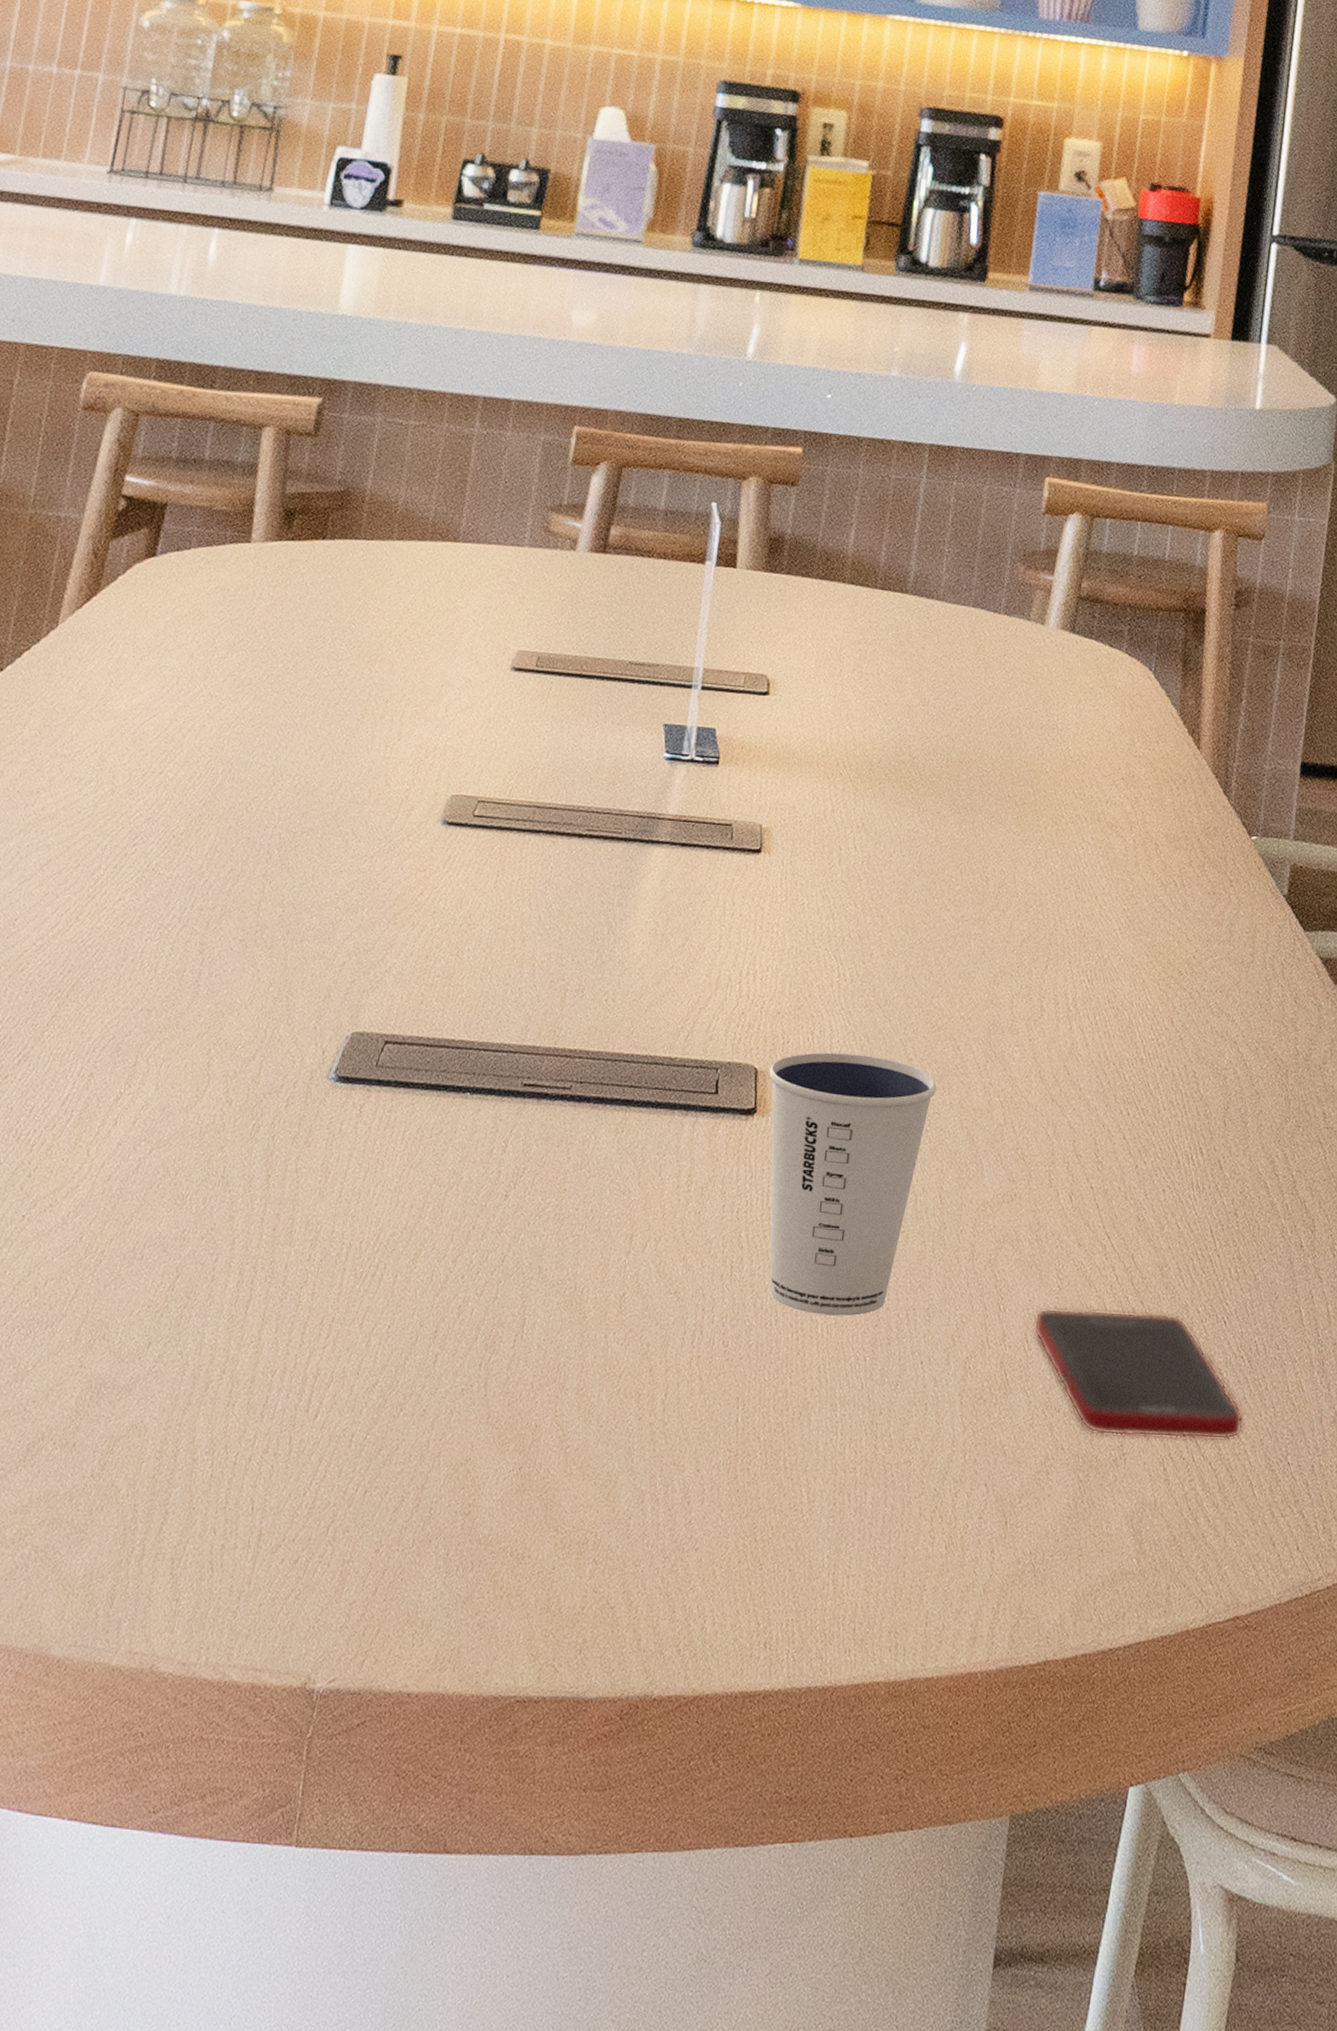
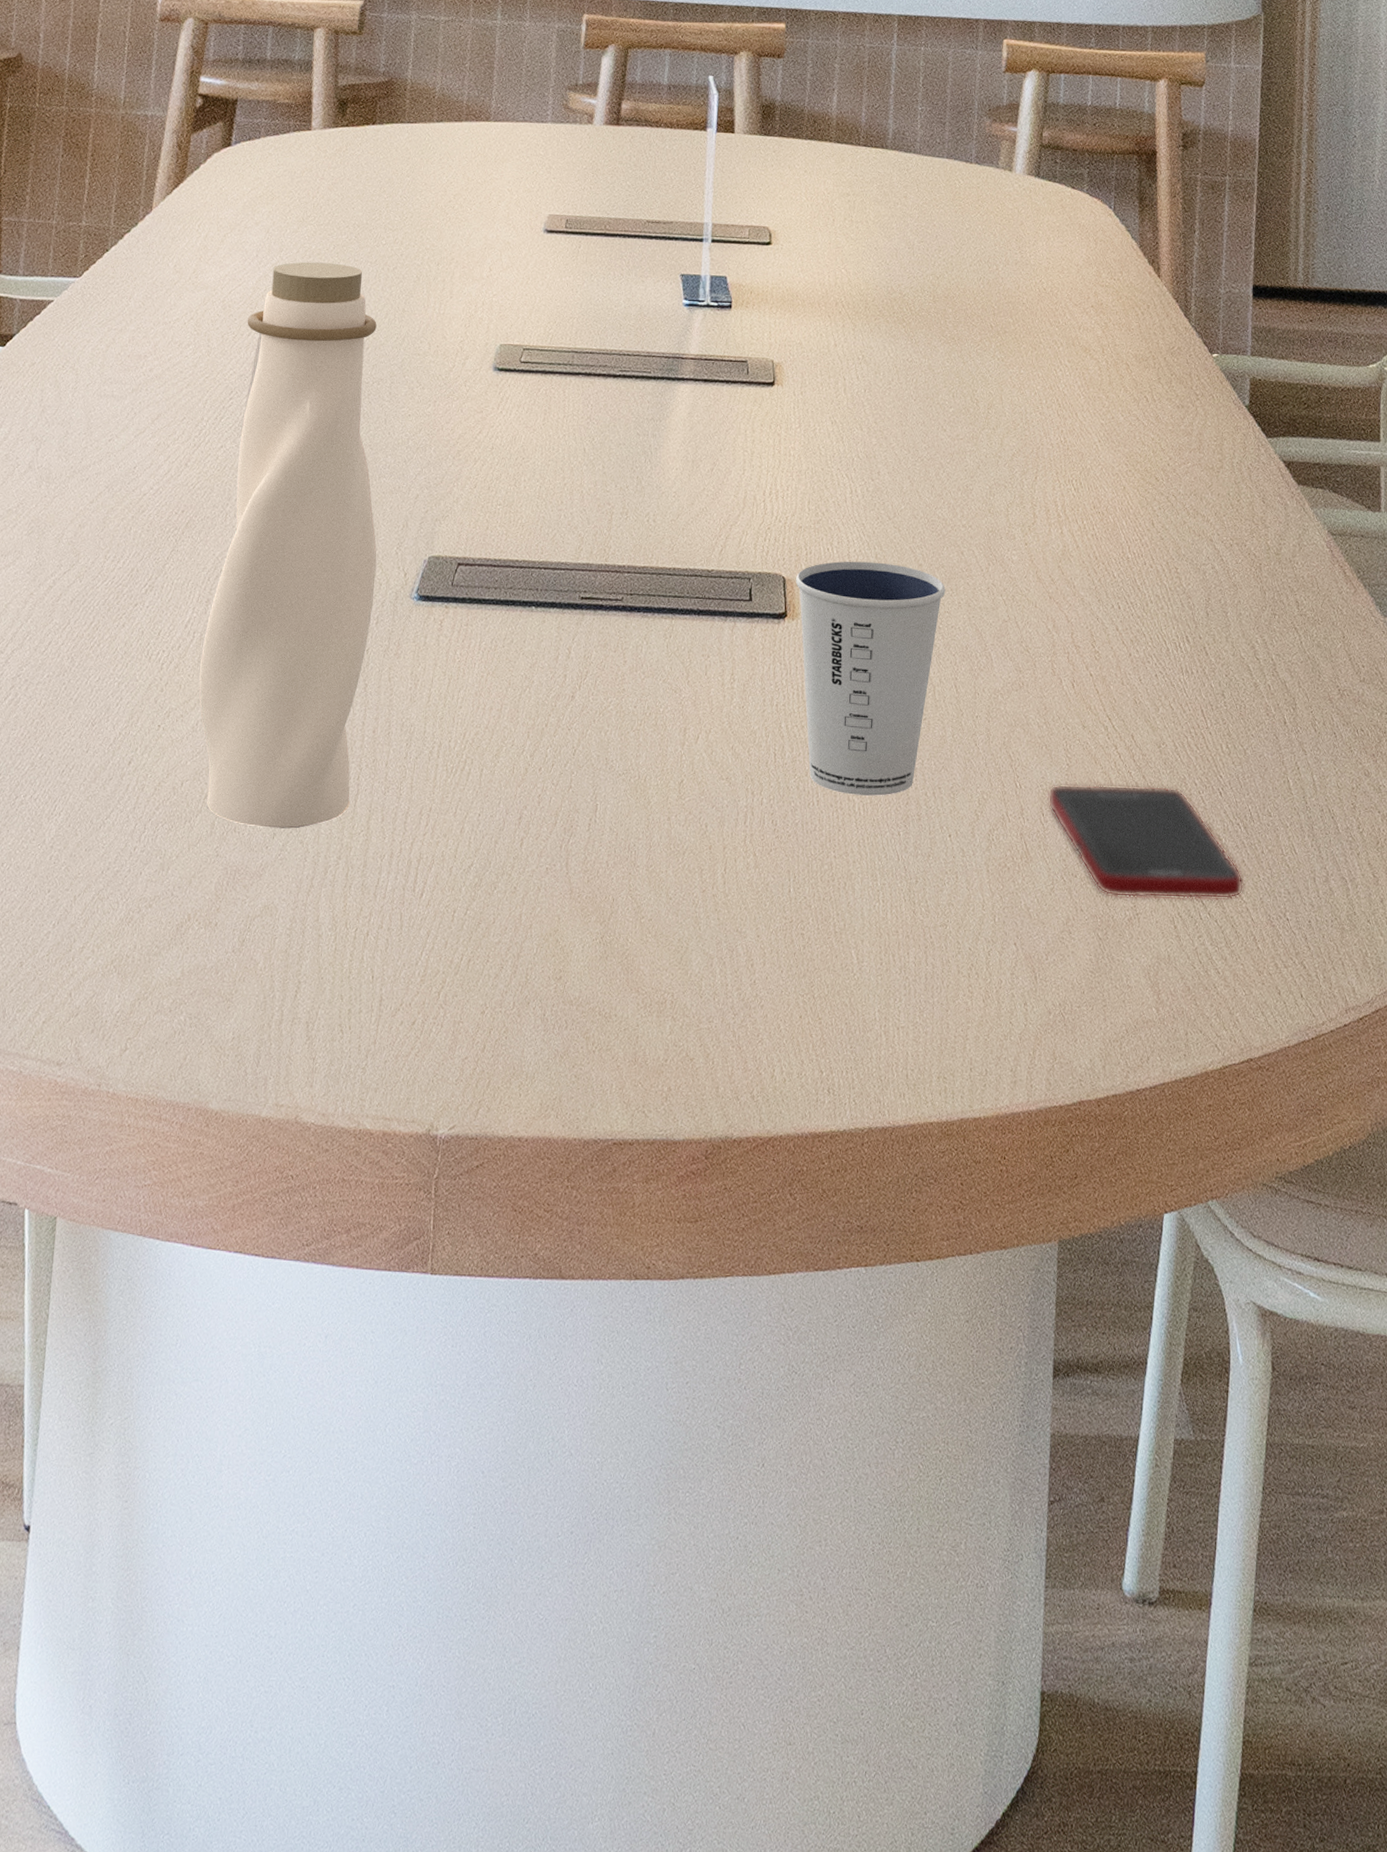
water bottle: none [72,692,311,1338] -> present [198,262,377,829]

